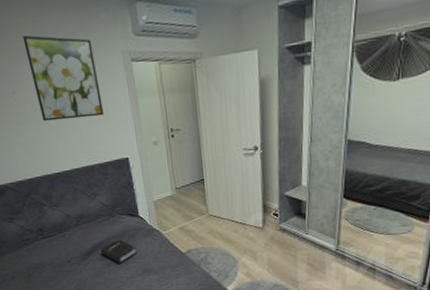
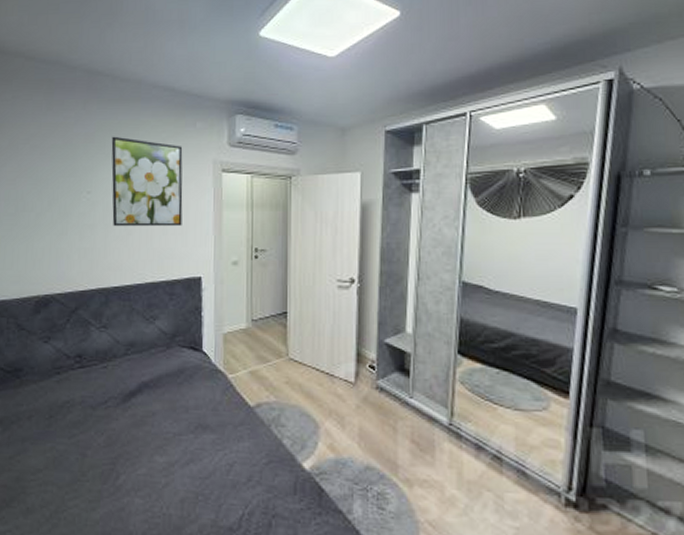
hardback book: present [100,238,138,264] -> none [147,378,193,413]

